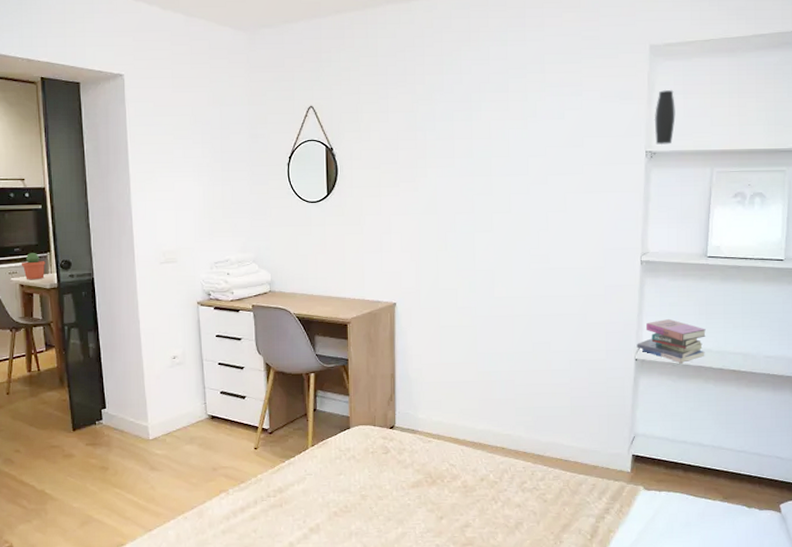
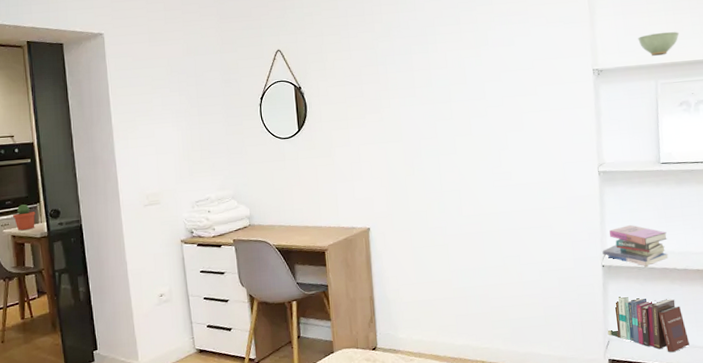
books: none [634,392,717,453] -> present [607,297,689,353]
vase: present [654,90,676,146] -> none [597,12,618,63]
bowl: none [697,116,743,141] -> present [638,31,680,56]

